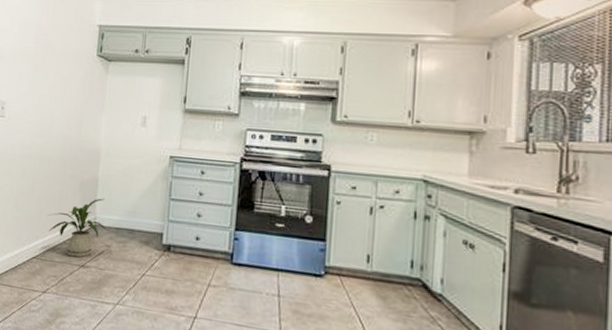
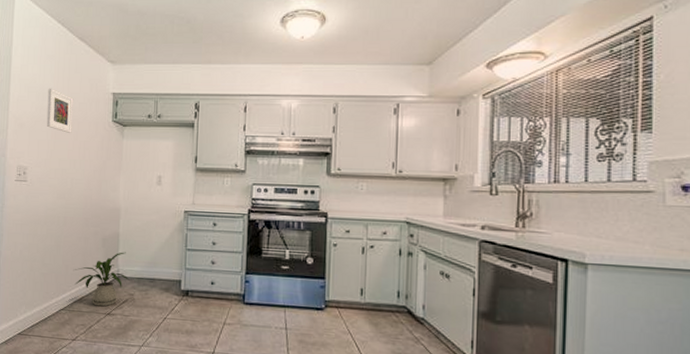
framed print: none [28,18,58,67] -> present [46,88,74,133]

